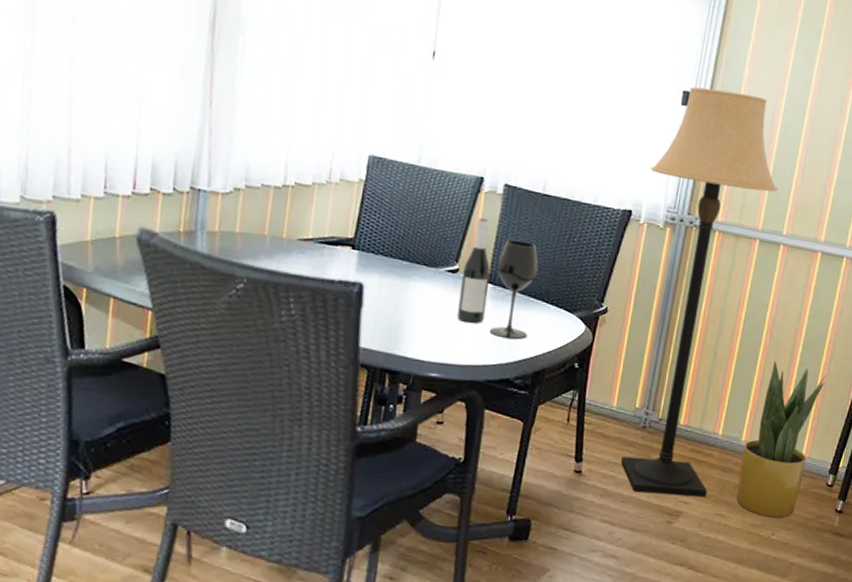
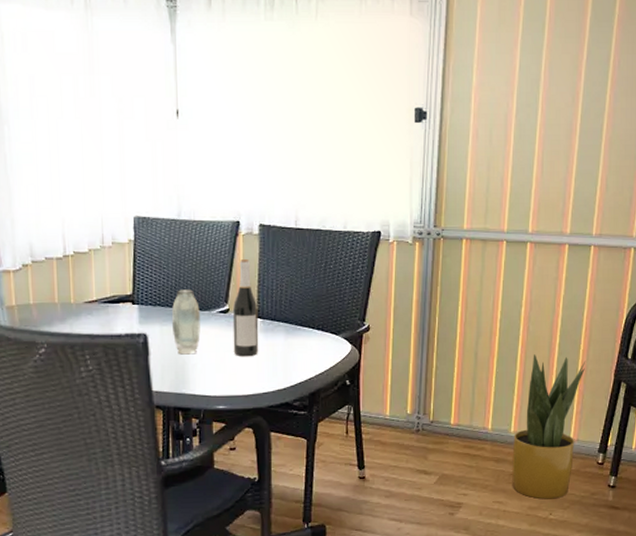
vase: none [392,240,427,313] -> present [171,289,200,355]
wineglass: present [489,239,538,339] -> none [263,275,301,366]
lamp: present [621,87,778,497] -> none [393,101,518,489]

